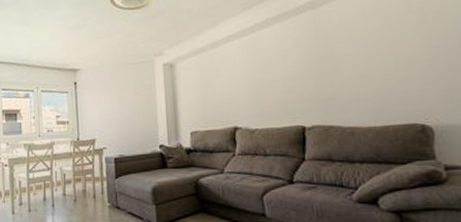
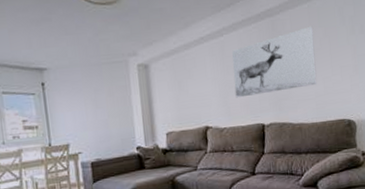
wall art: none [266,16,375,97] -> present [232,26,317,98]

